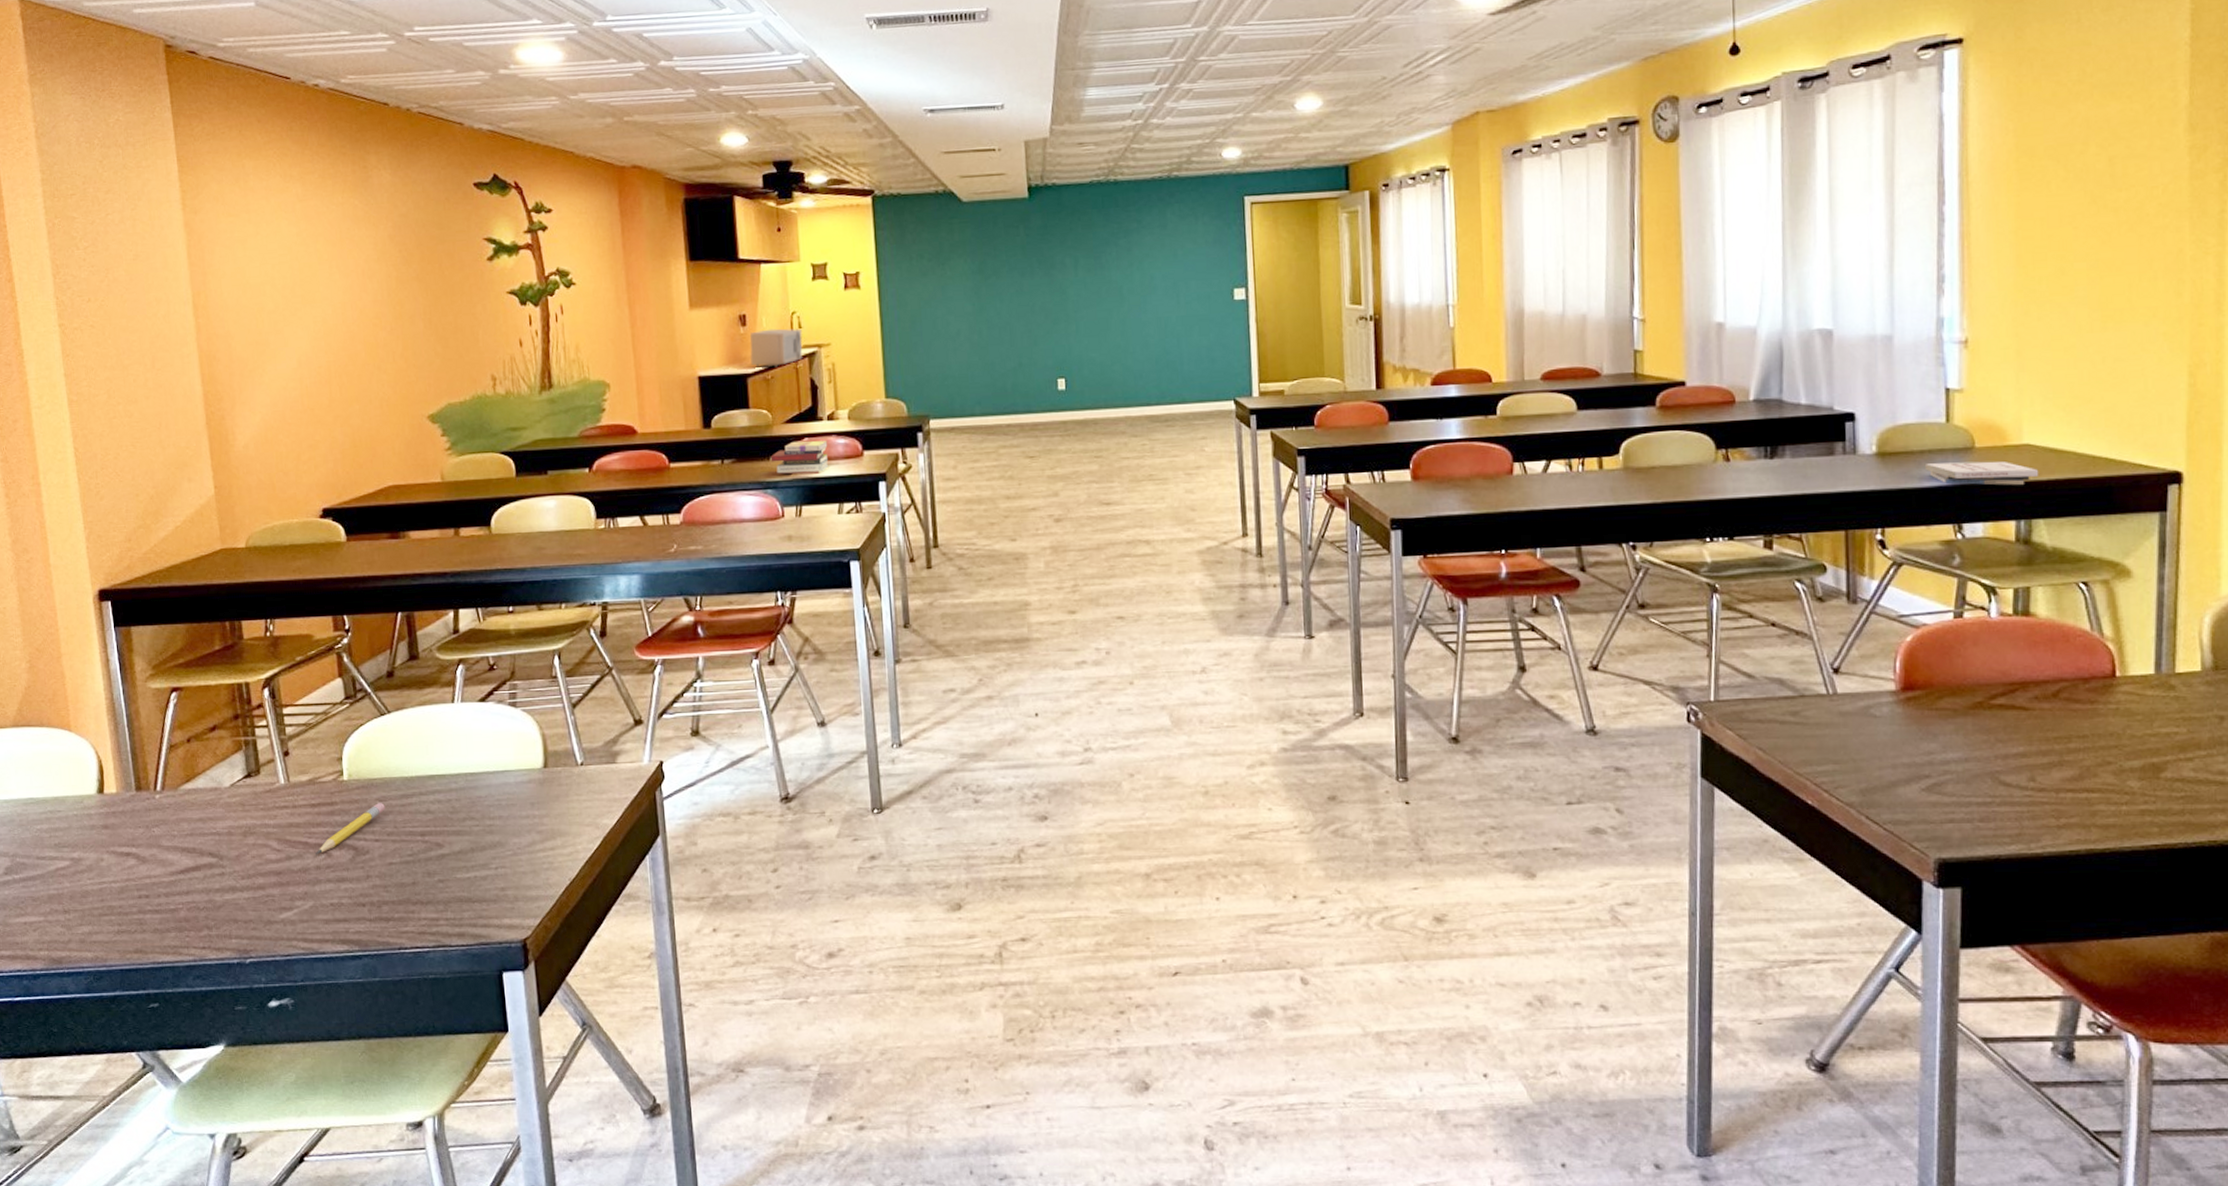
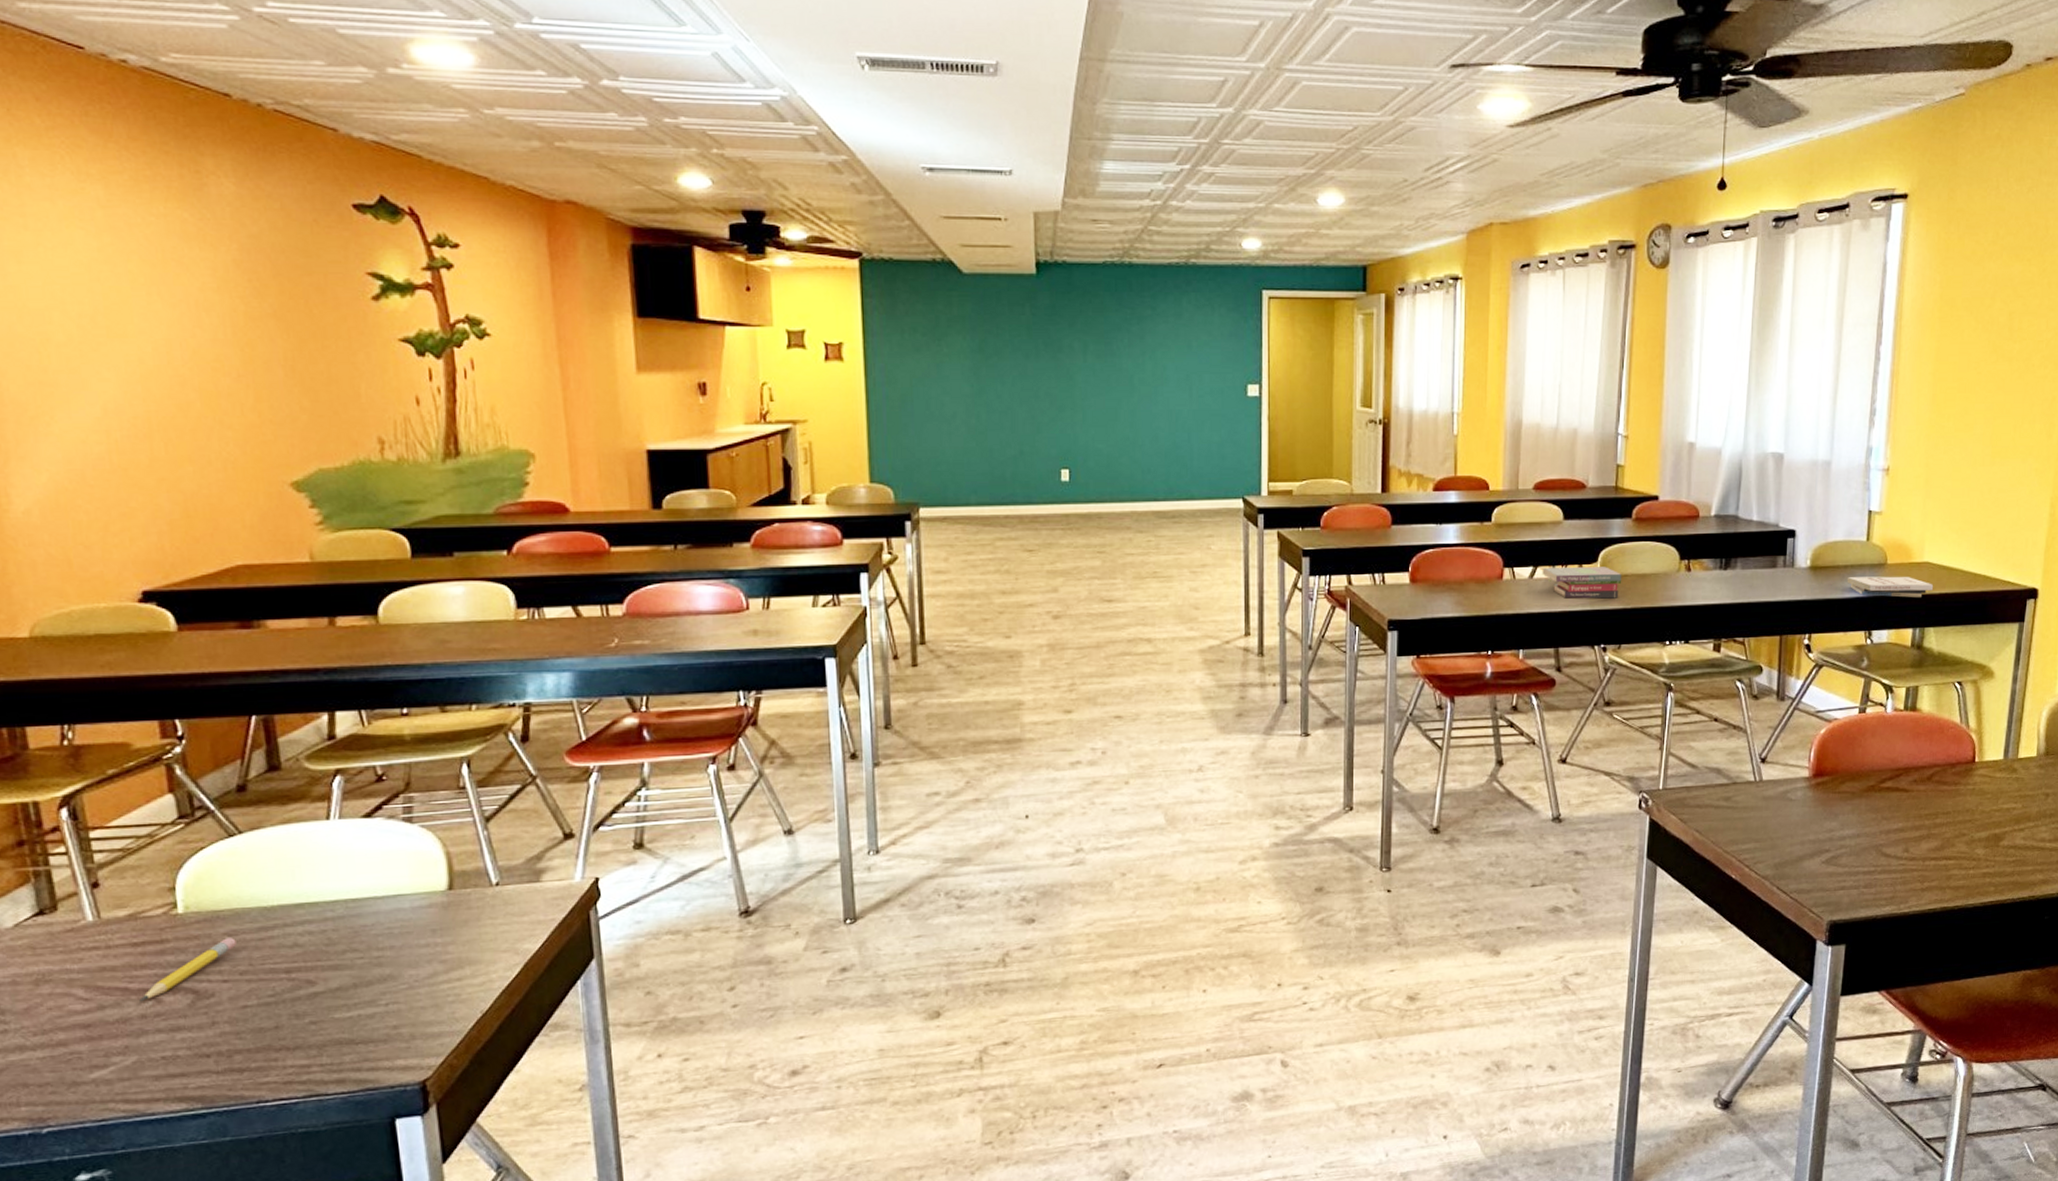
microwave: present [749,328,803,368] -> none [710,400,775,444]
books: present [770,441,829,475] -> none [733,526,803,563]
books: none [1556,459,1649,495] -> present [1542,566,1622,600]

